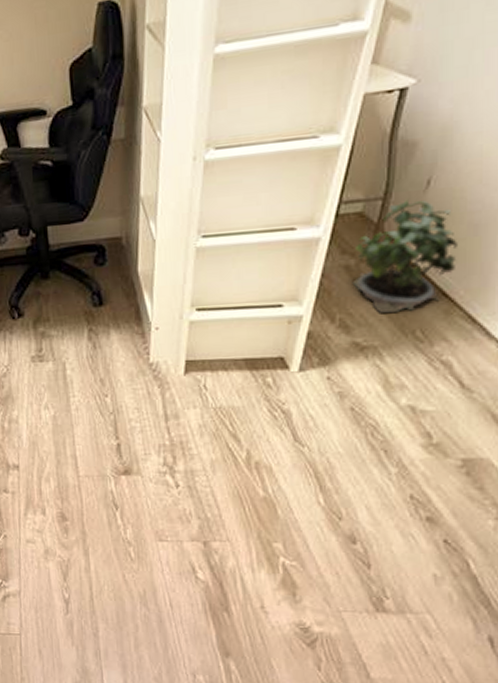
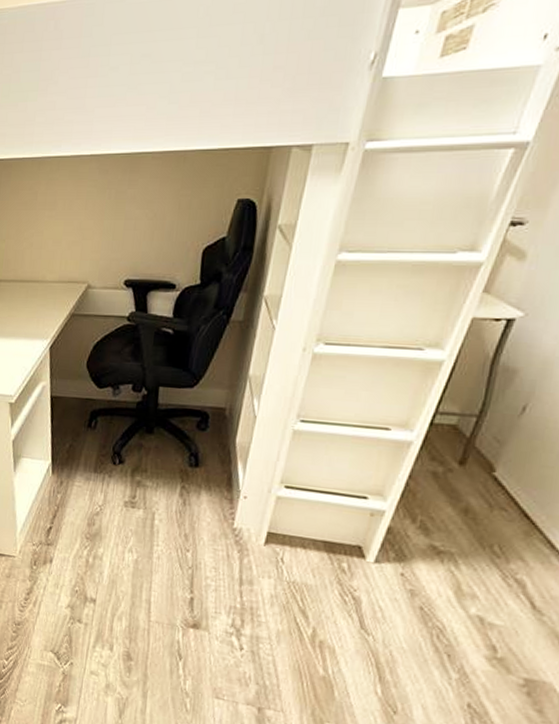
potted plant: present [352,199,457,313] -> none [437,421,546,526]

